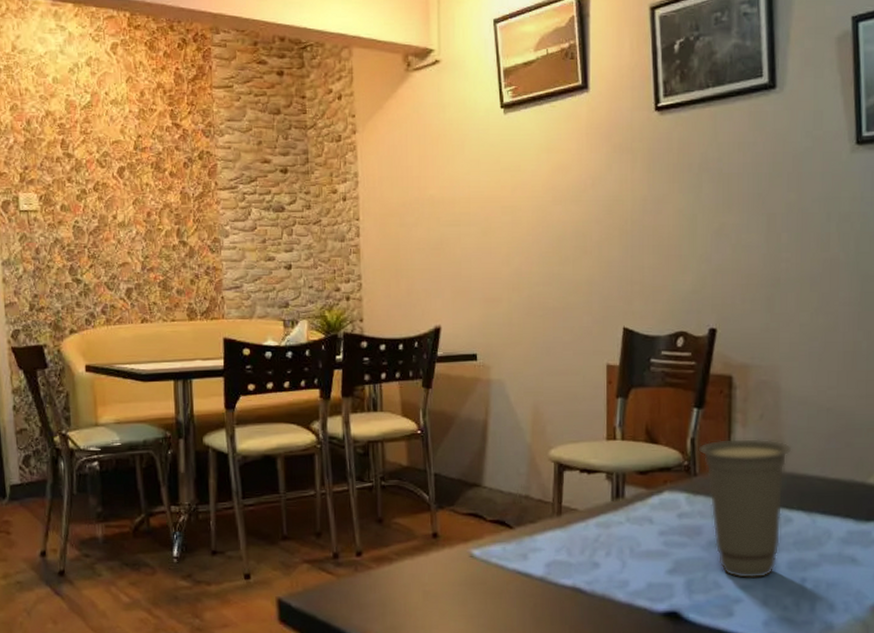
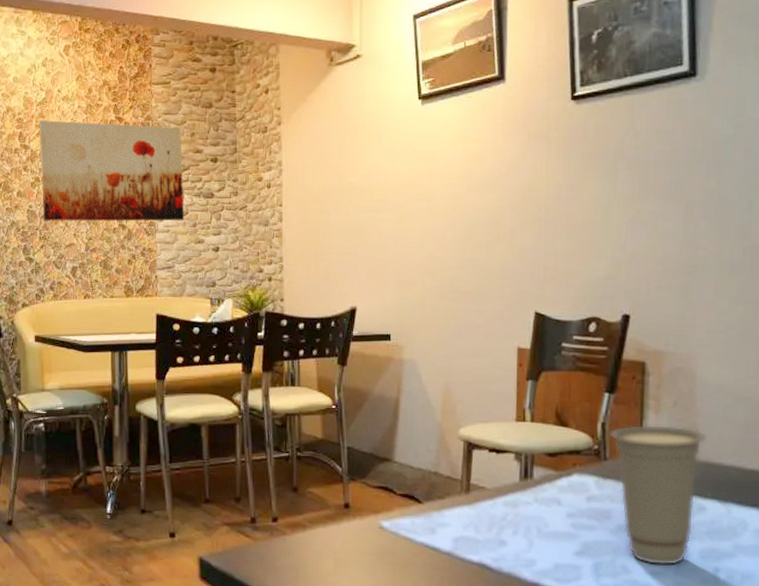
wall art: none [83,126,253,238] -> present [38,120,185,221]

